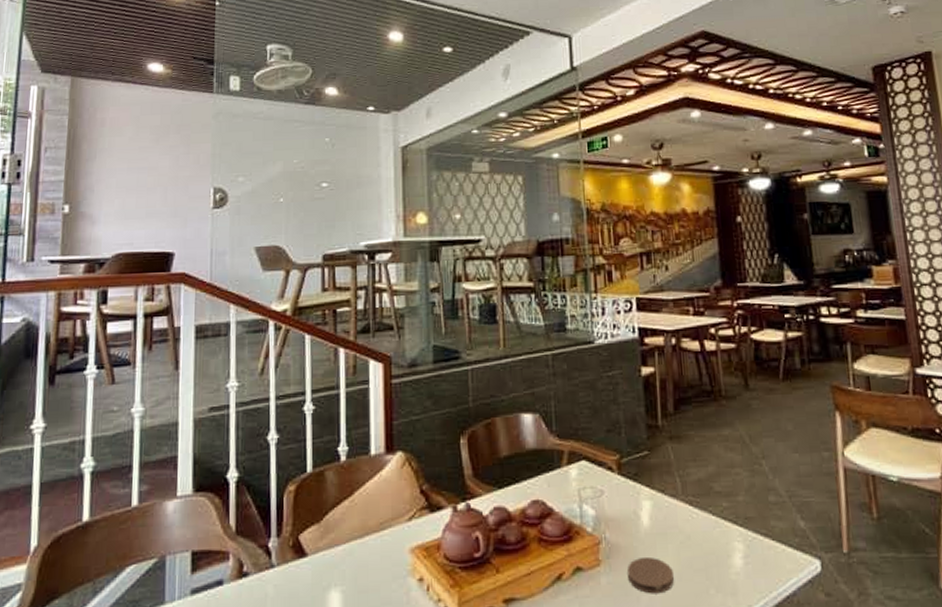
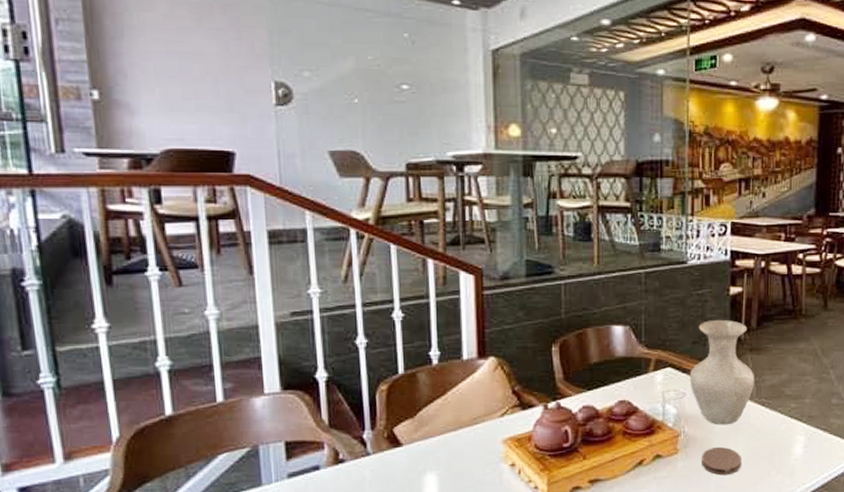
vase: none [606,403,679,530] -> present [689,319,755,425]

